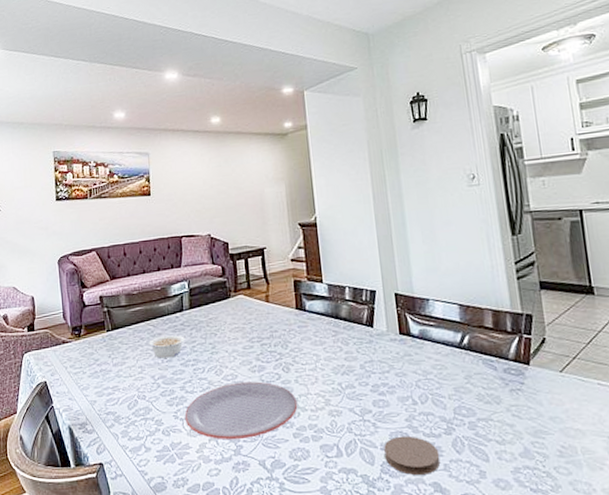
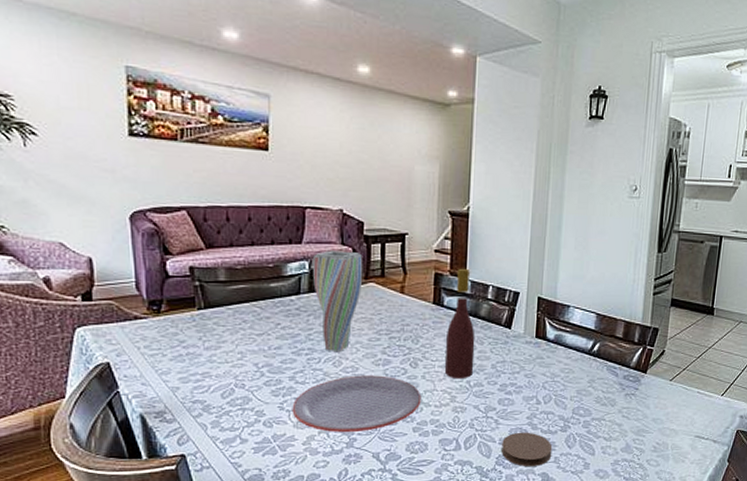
legume: present [149,335,185,359] -> none [253,320,299,345]
vase: none [191,269,233,362] -> present [313,250,363,353]
wine bottle: none [312,273,344,382] -> present [444,268,475,379]

